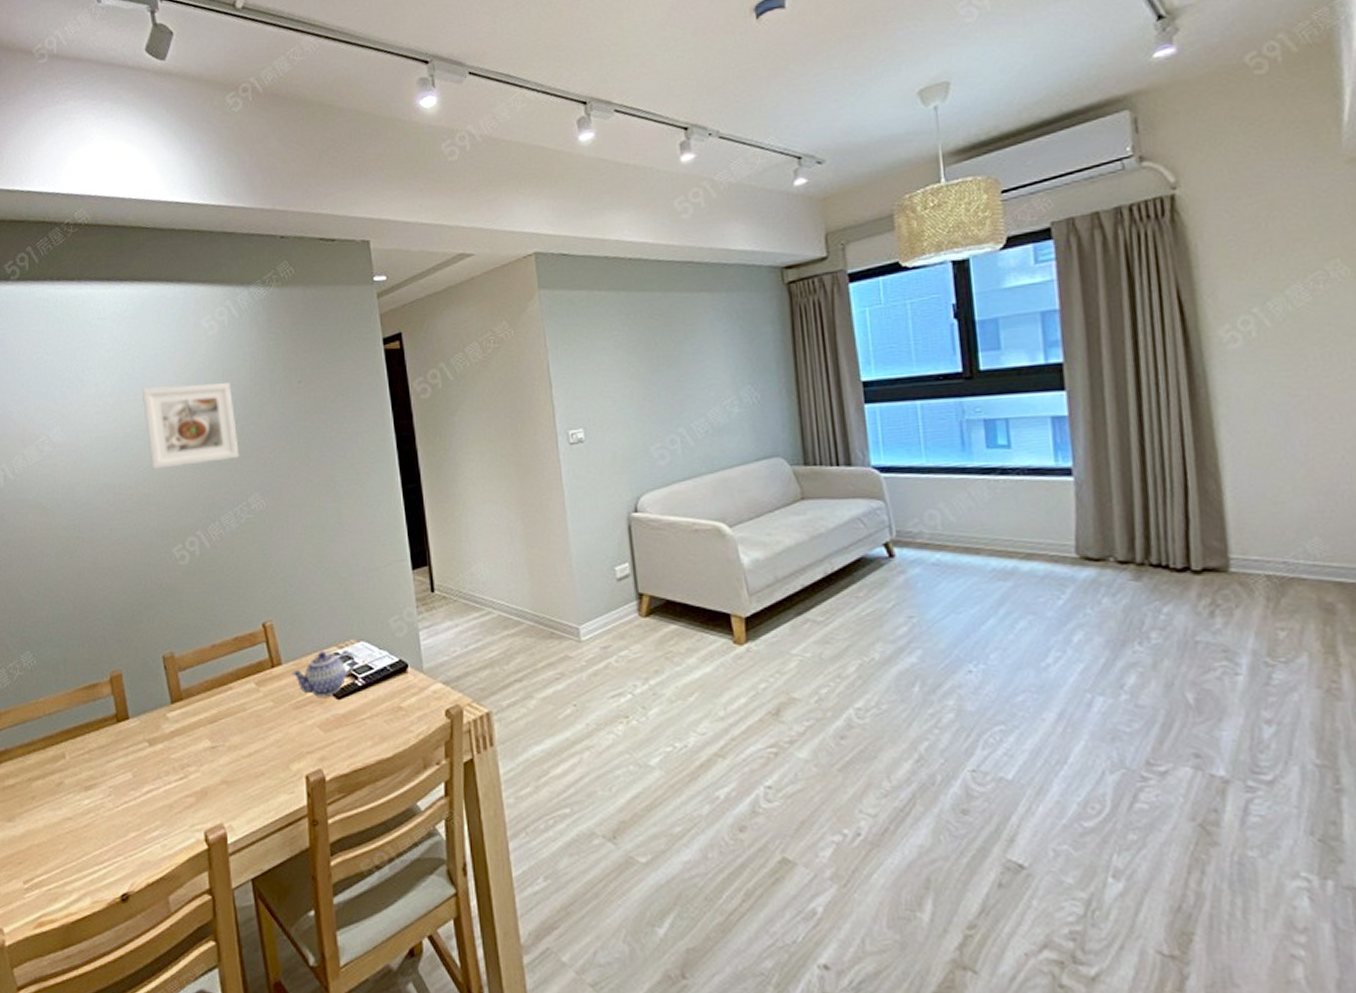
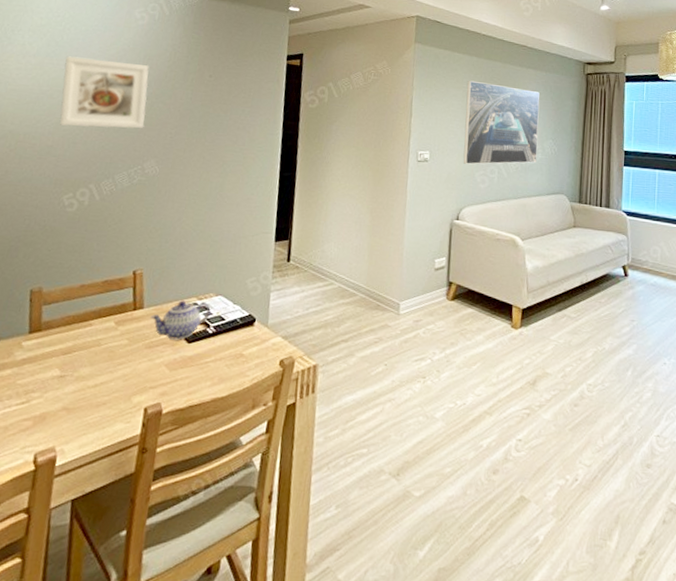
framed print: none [617,321,733,437] -> present [463,80,540,165]

